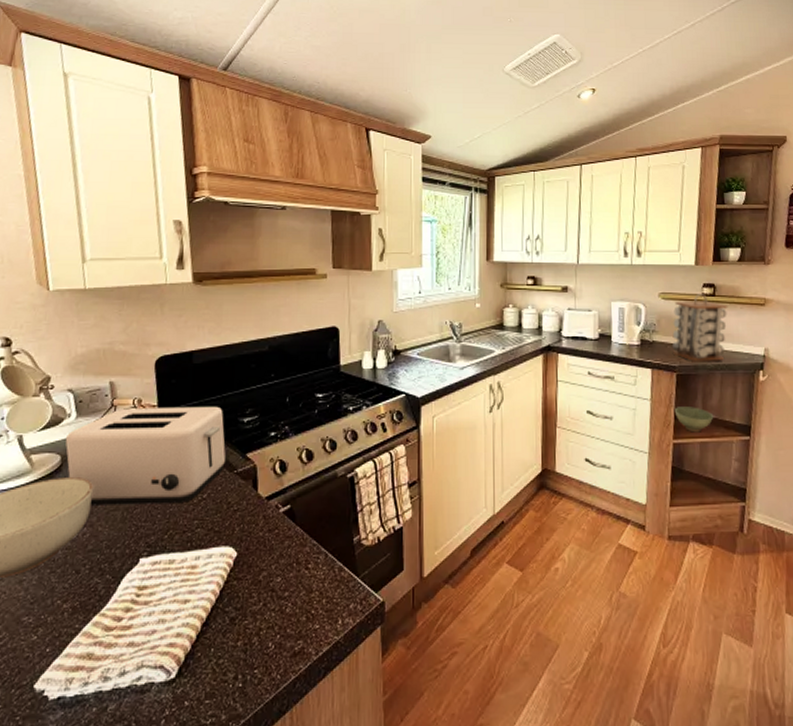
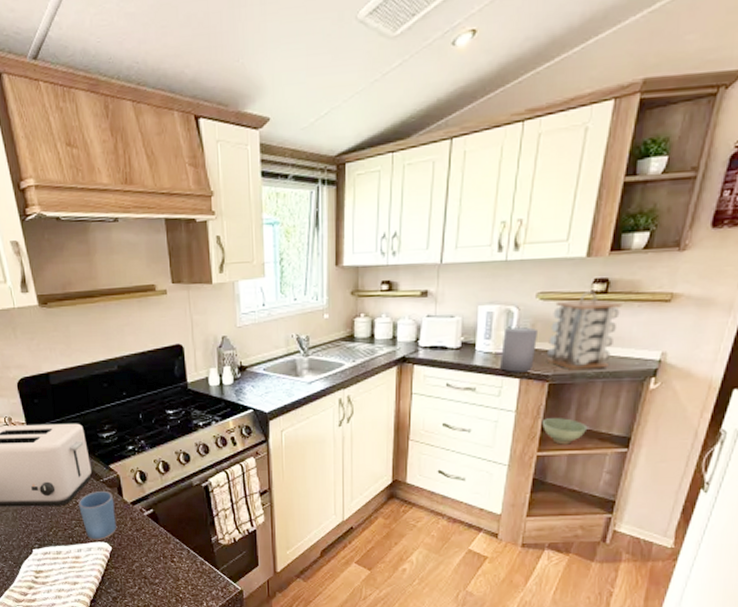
mug: none [204,483,247,544] -> present [78,490,116,540]
canister: none [633,323,663,363] -> present [499,327,537,373]

